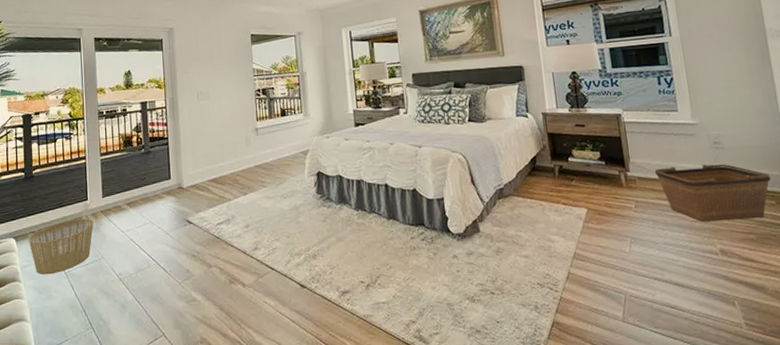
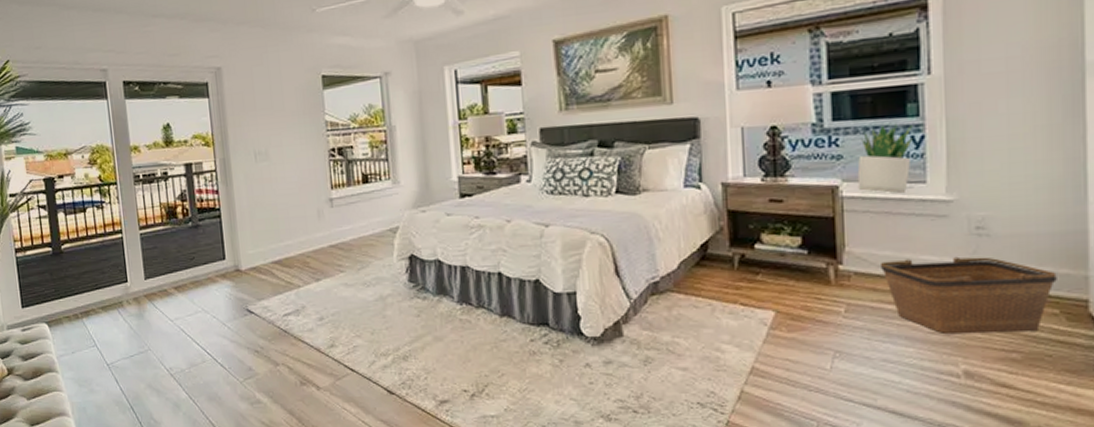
basket: present [28,218,94,274] -> none [62,303,137,365]
planter: none [632,70,667,120] -> present [857,123,913,194]

